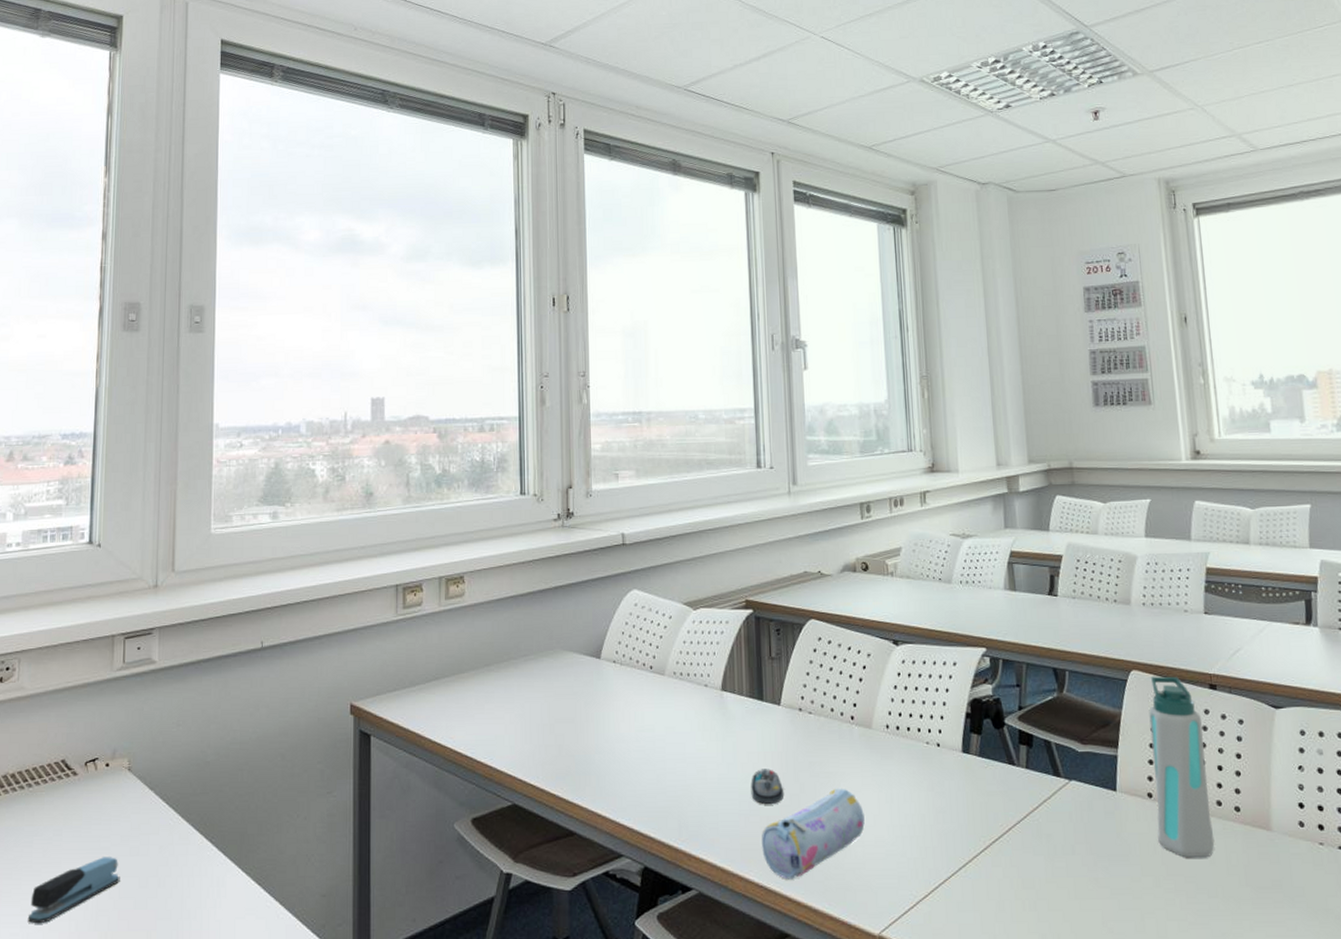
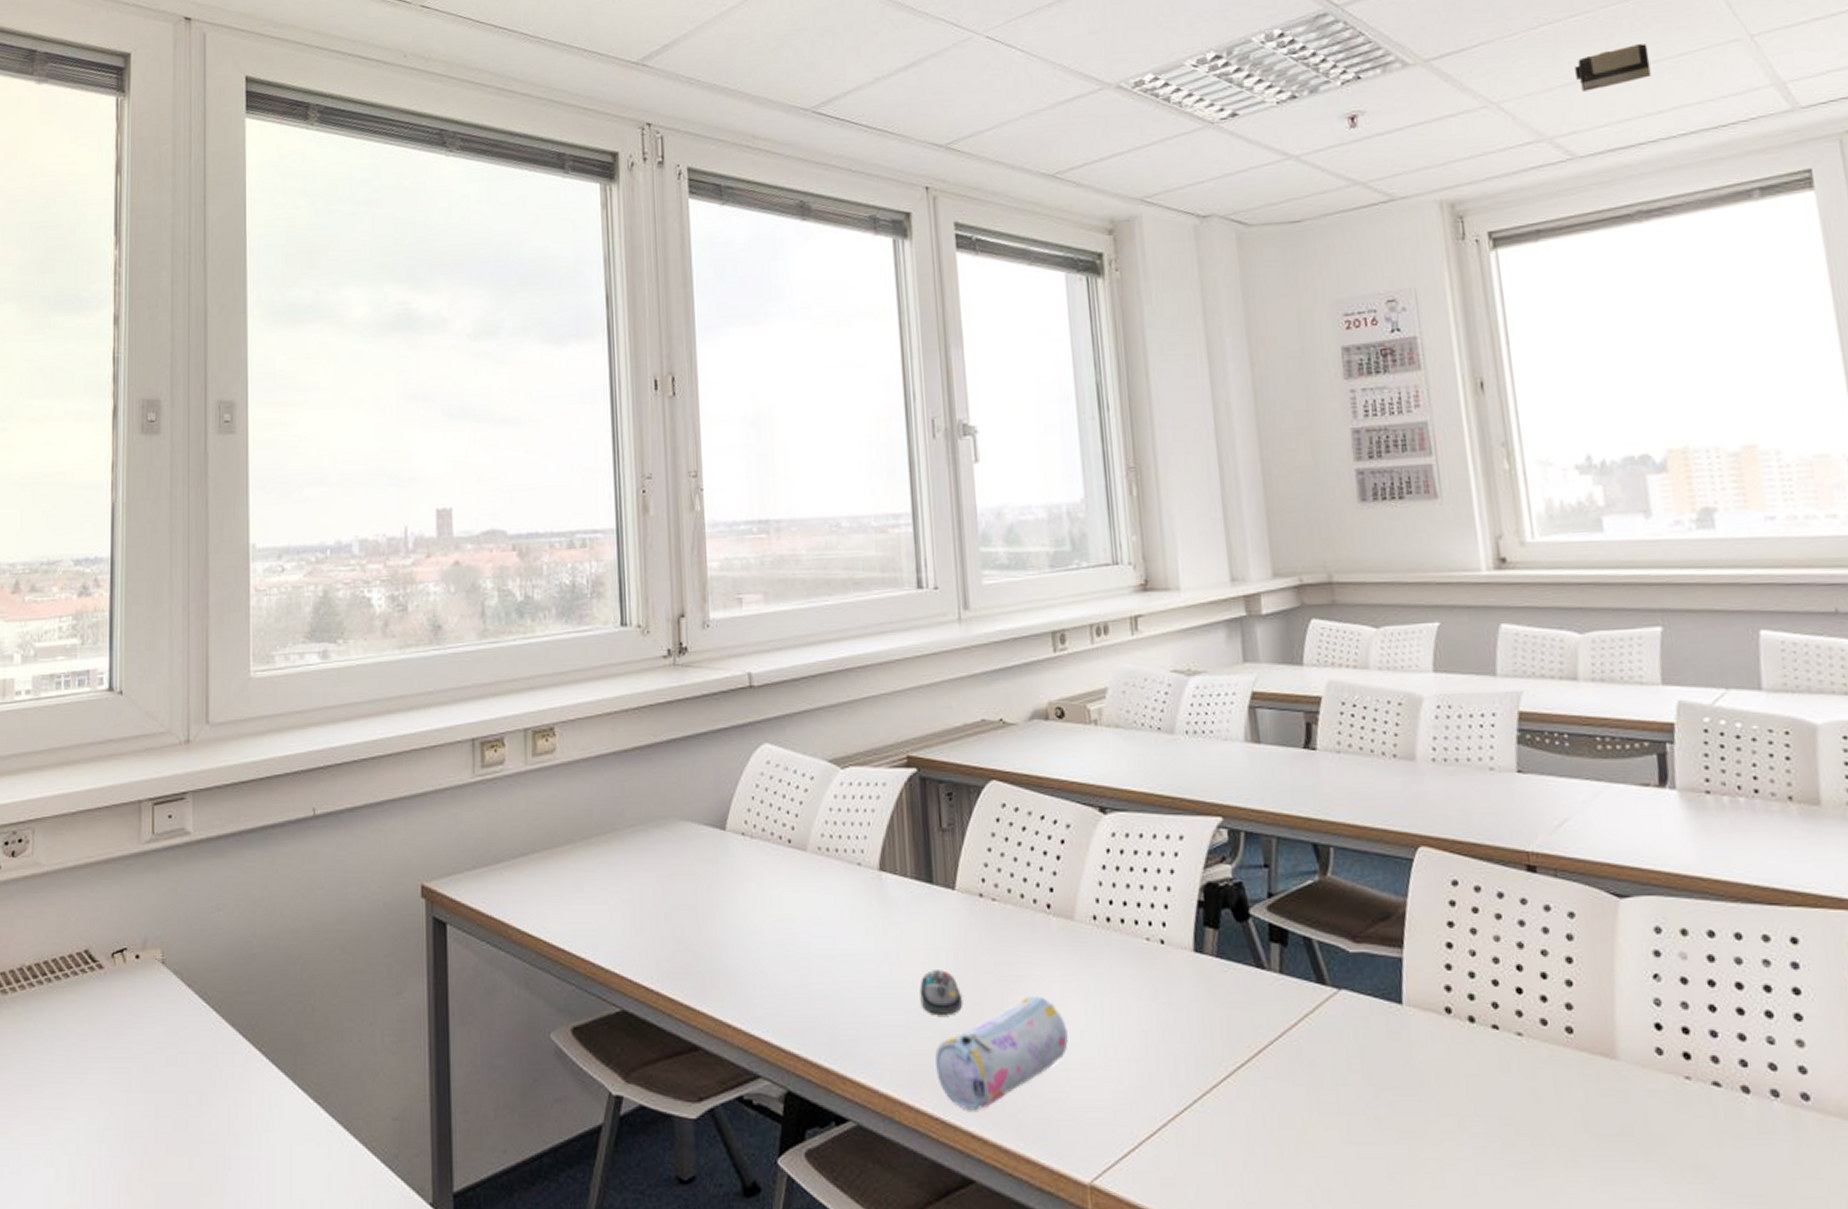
stapler: present [27,857,120,924] -> none [51,1067,156,1146]
water bottle: present [1149,676,1215,857] -> none [1444,854,1539,1092]
projector: none [1258,66,1313,100] -> present [1575,44,1652,92]

